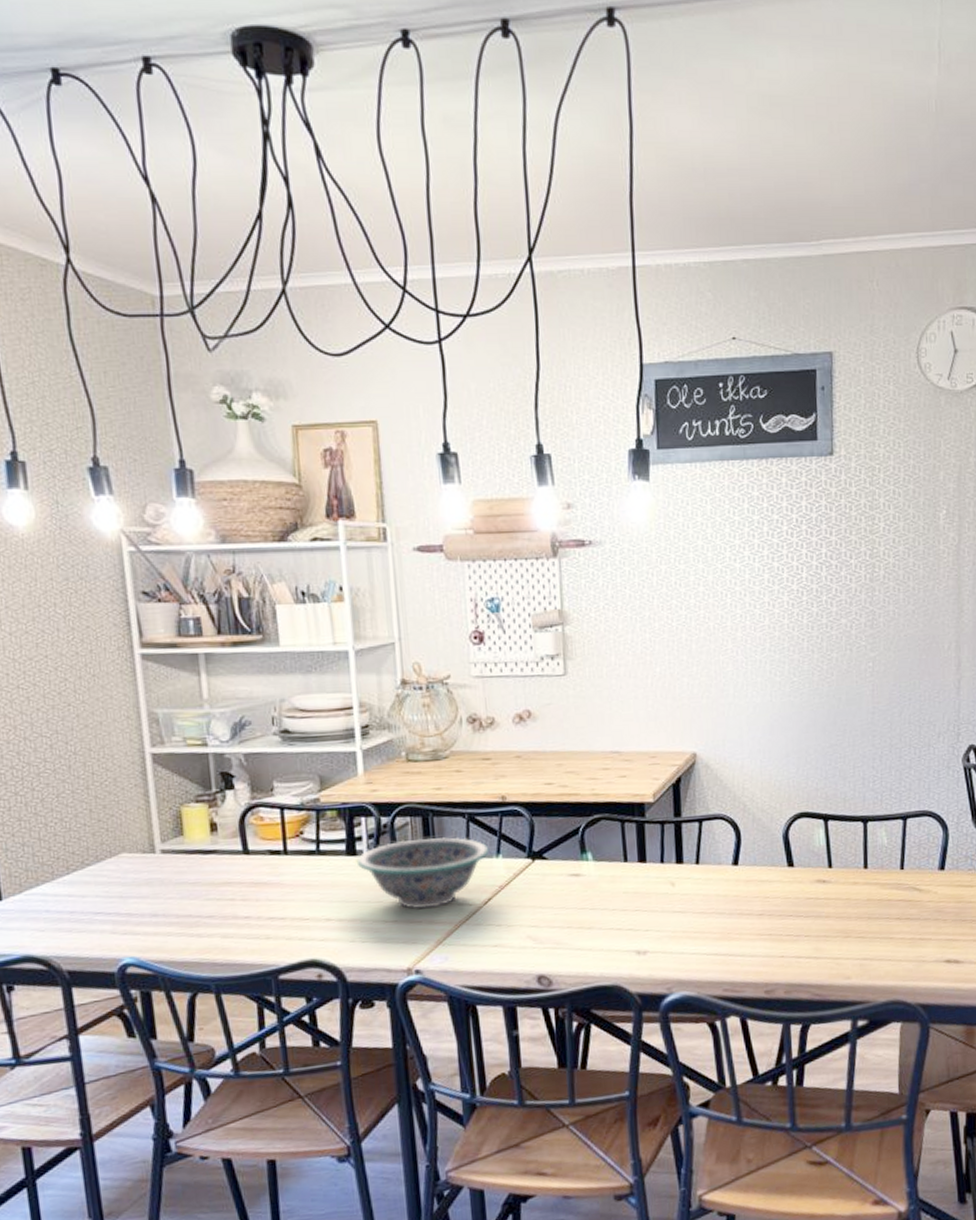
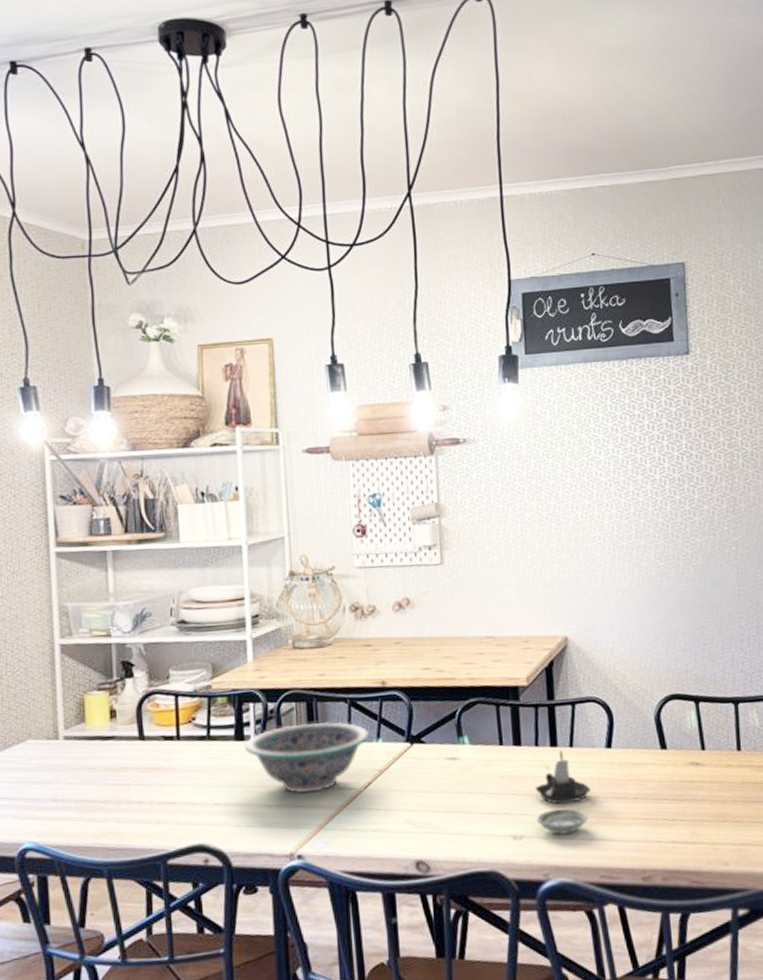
candle: none [659,866,716,921] -> present [535,749,591,804]
saucer: none [660,924,712,950] -> present [536,808,588,835]

